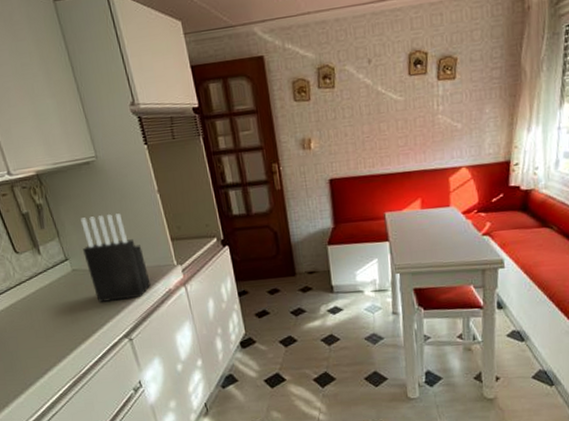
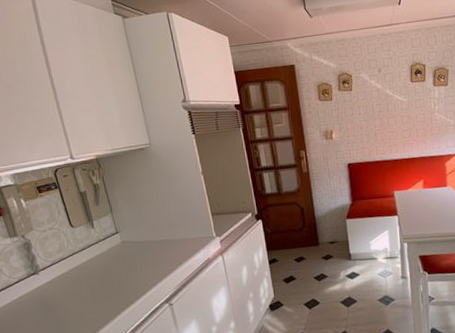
knife block: present [80,213,151,303] -> none [132,192,192,271]

